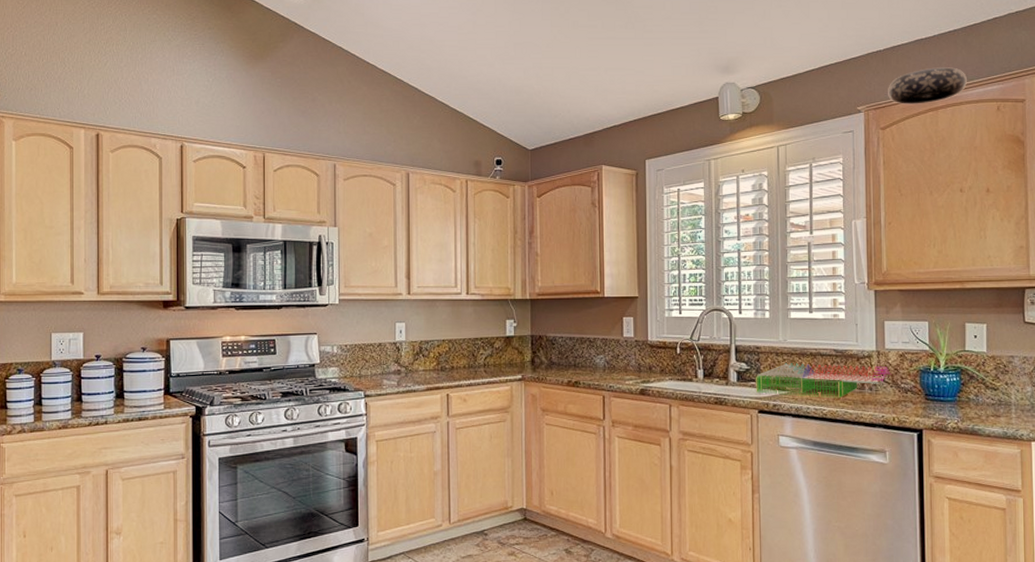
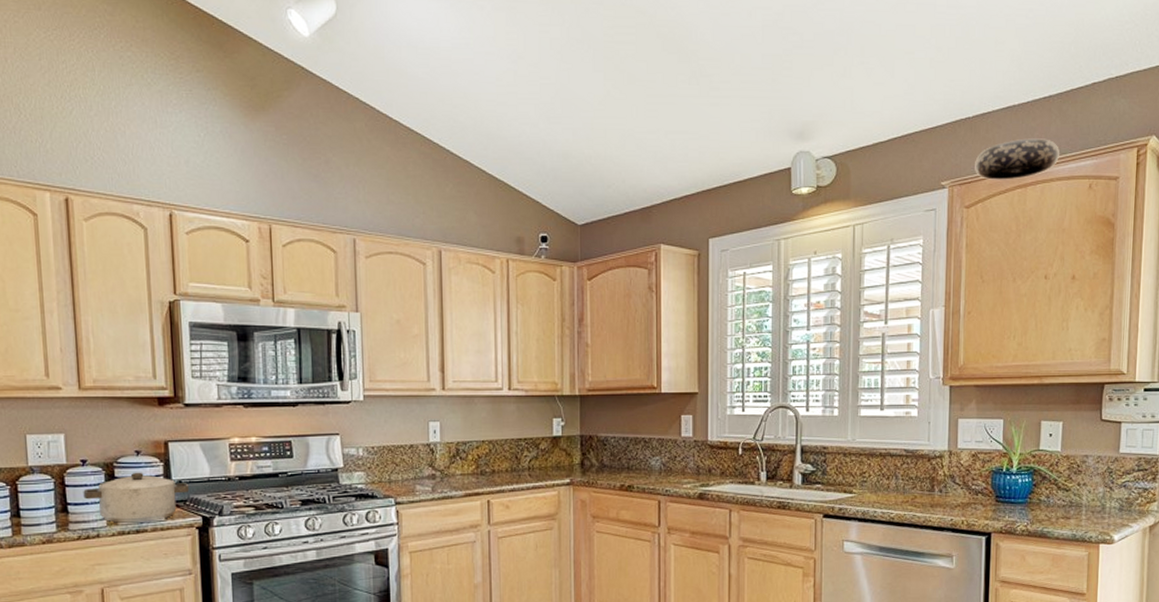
cooking pot: none [96,366,186,411] -> present [83,472,190,523]
dish rack: present [756,363,891,399] -> none [821,464,962,502]

